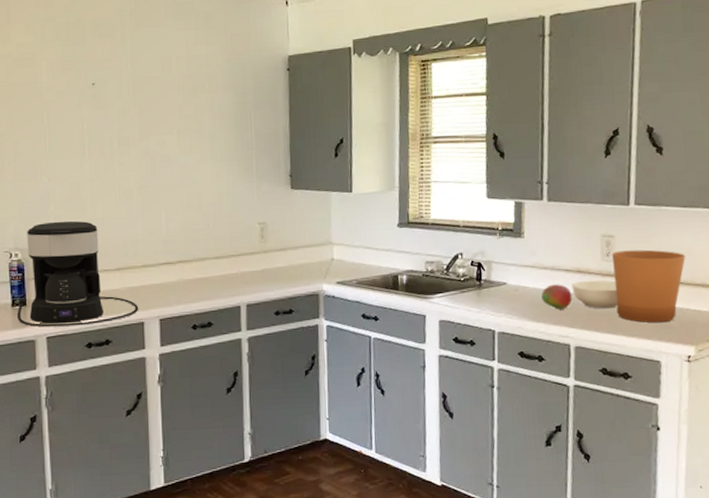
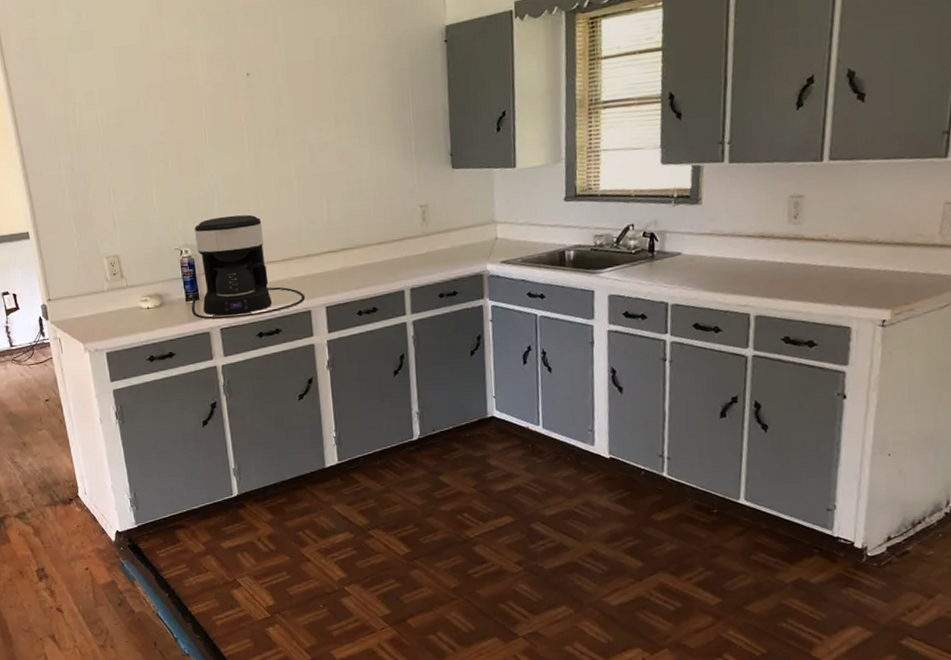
fruit: present [541,284,573,310] -> none [720,251,754,278]
bowl: present [571,280,618,309] -> none [753,244,805,275]
planter: present [612,249,685,323] -> none [801,208,885,287]

